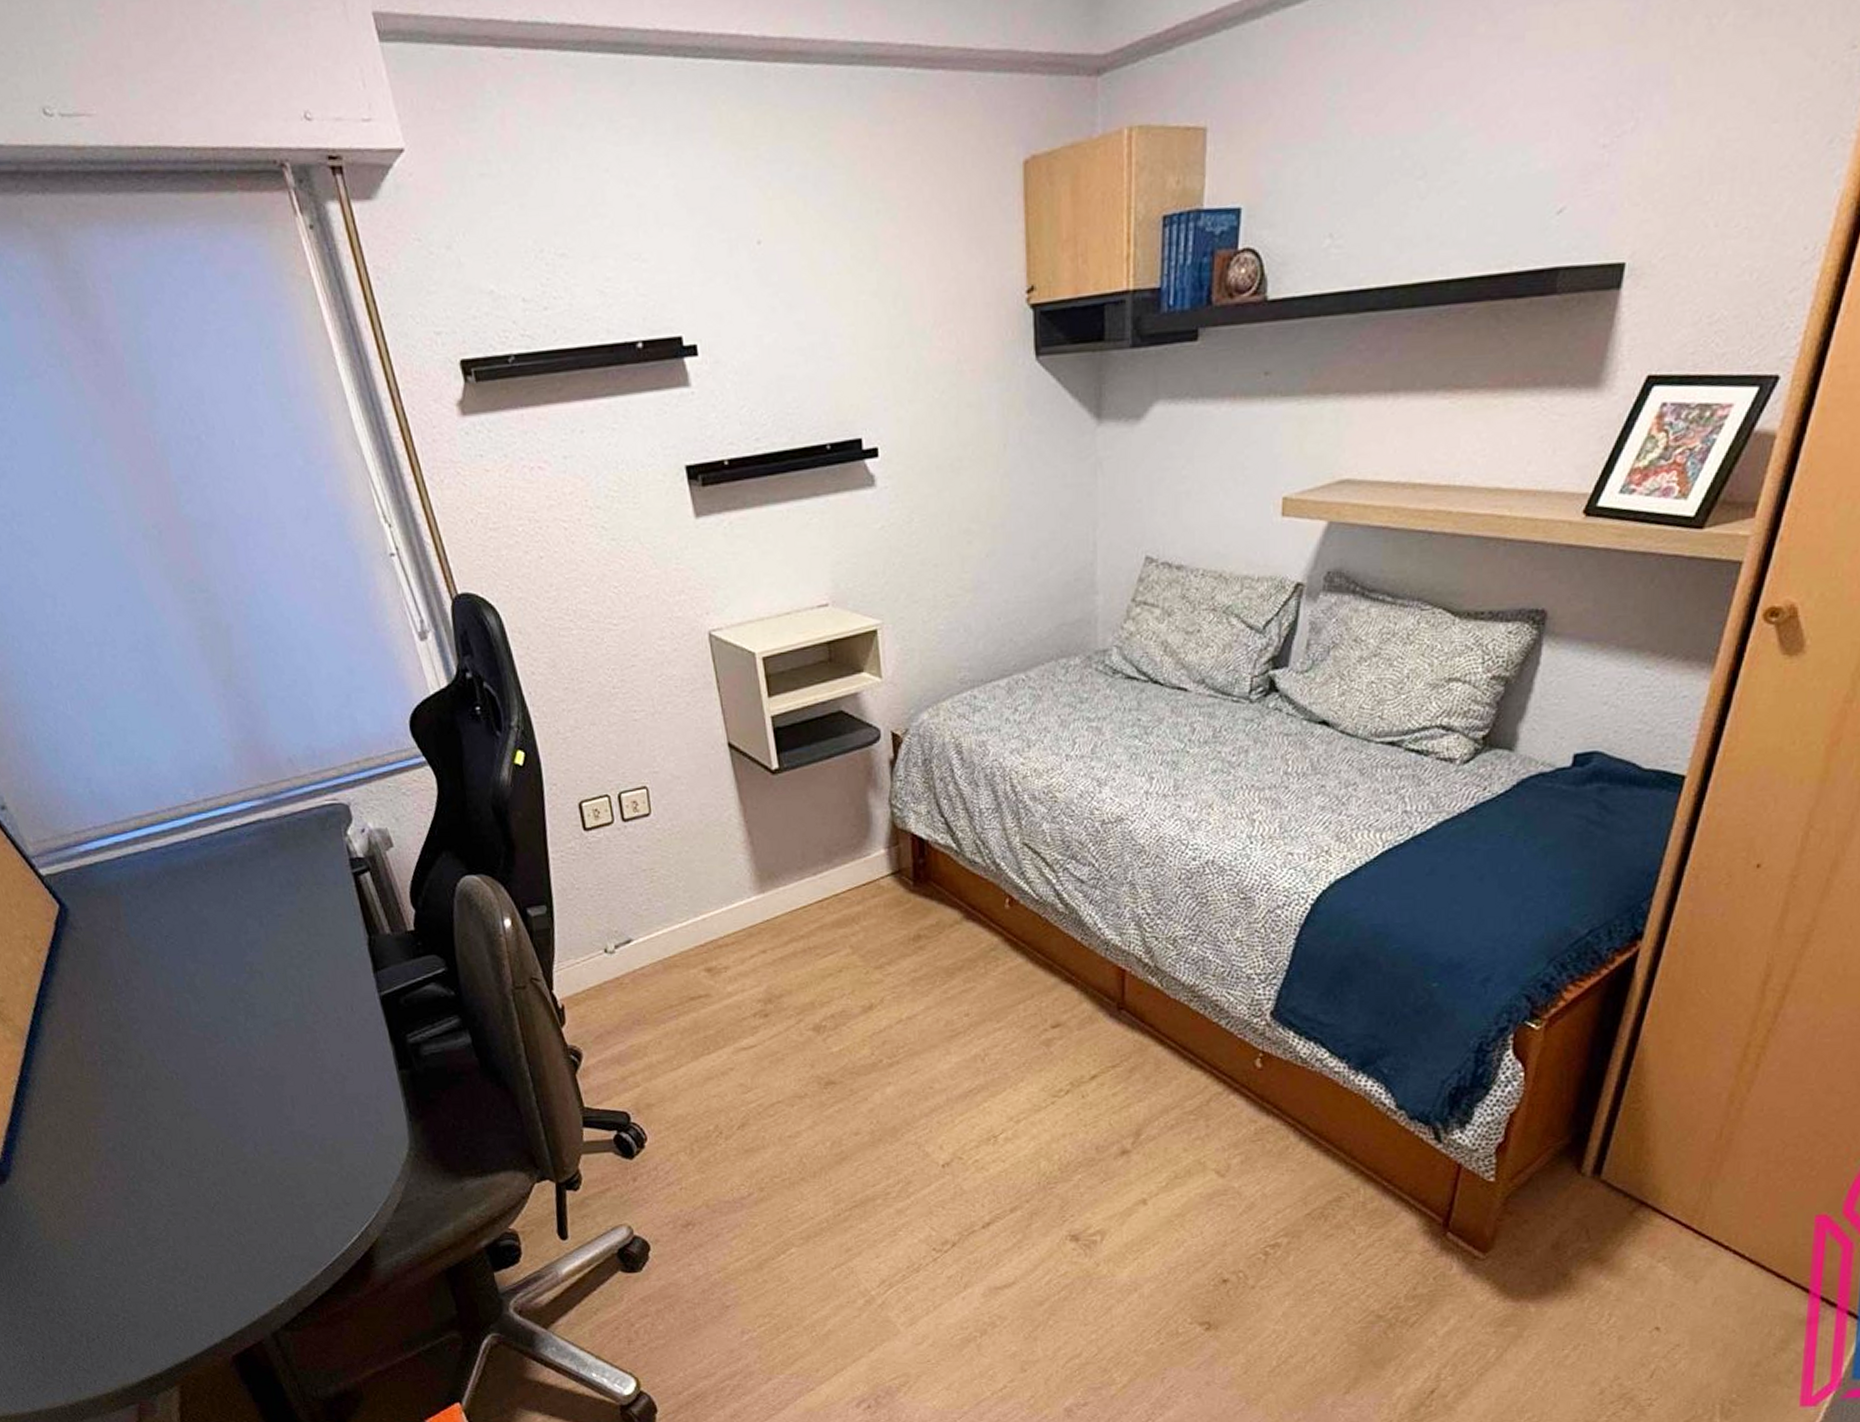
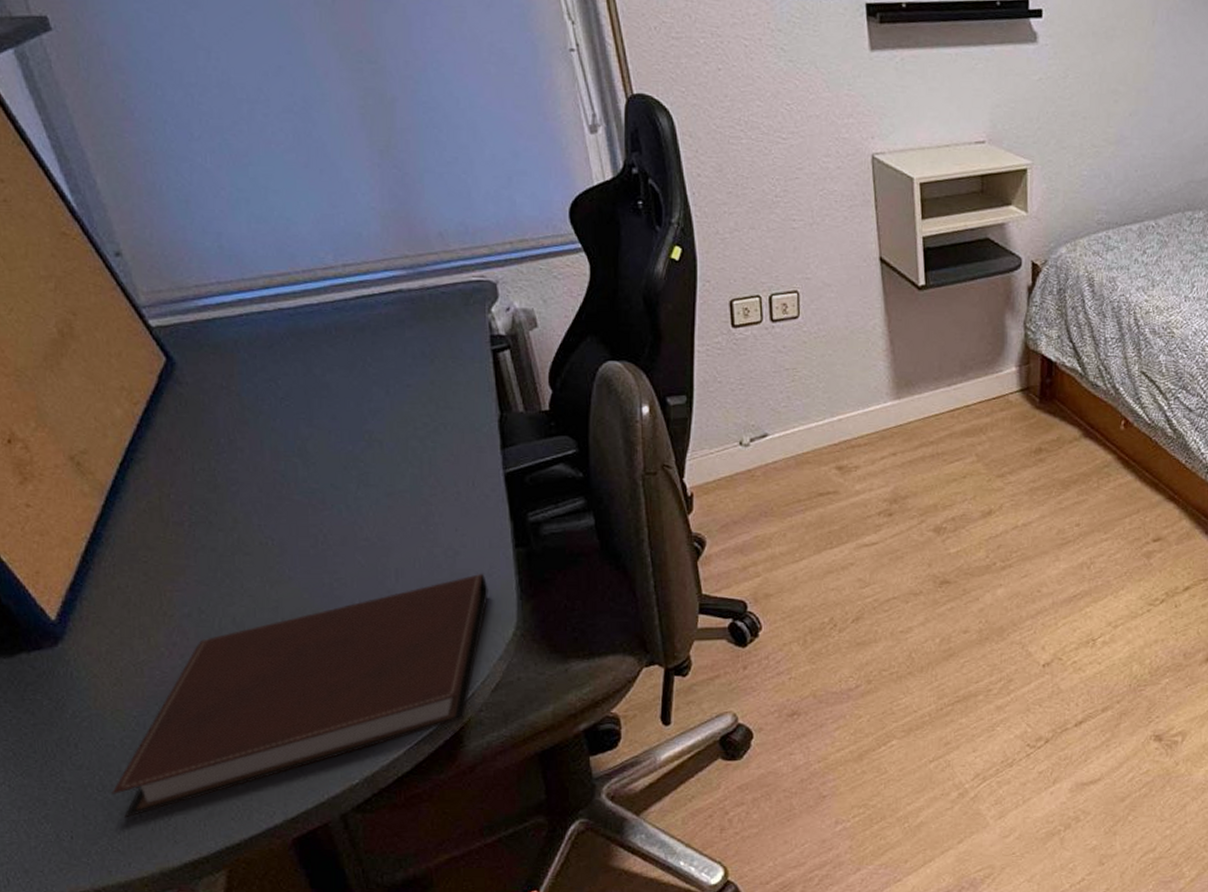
notebook: none [71,1096,380,1339] -> present [112,573,488,818]

